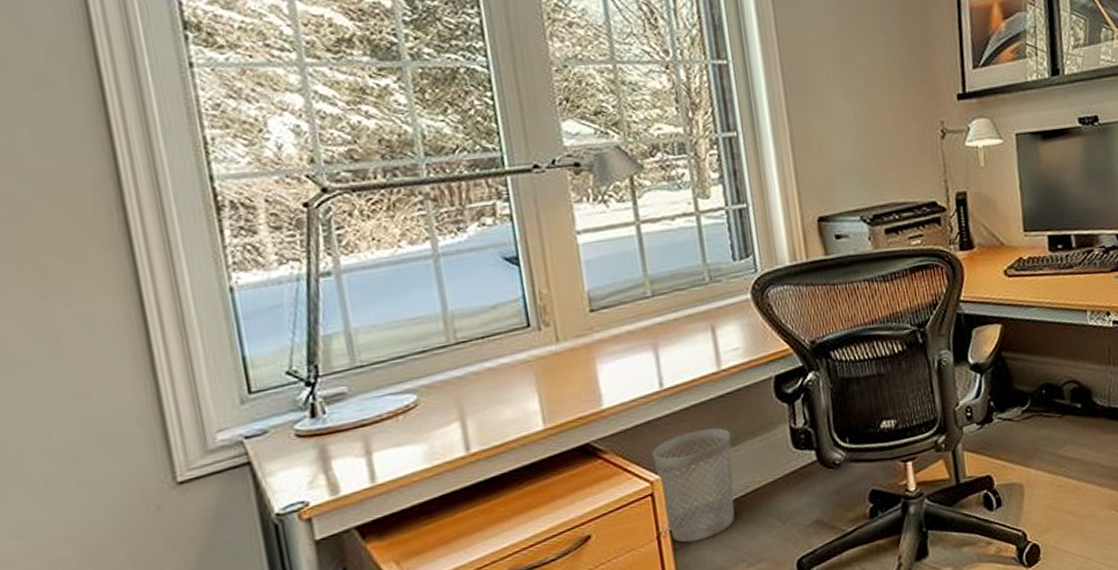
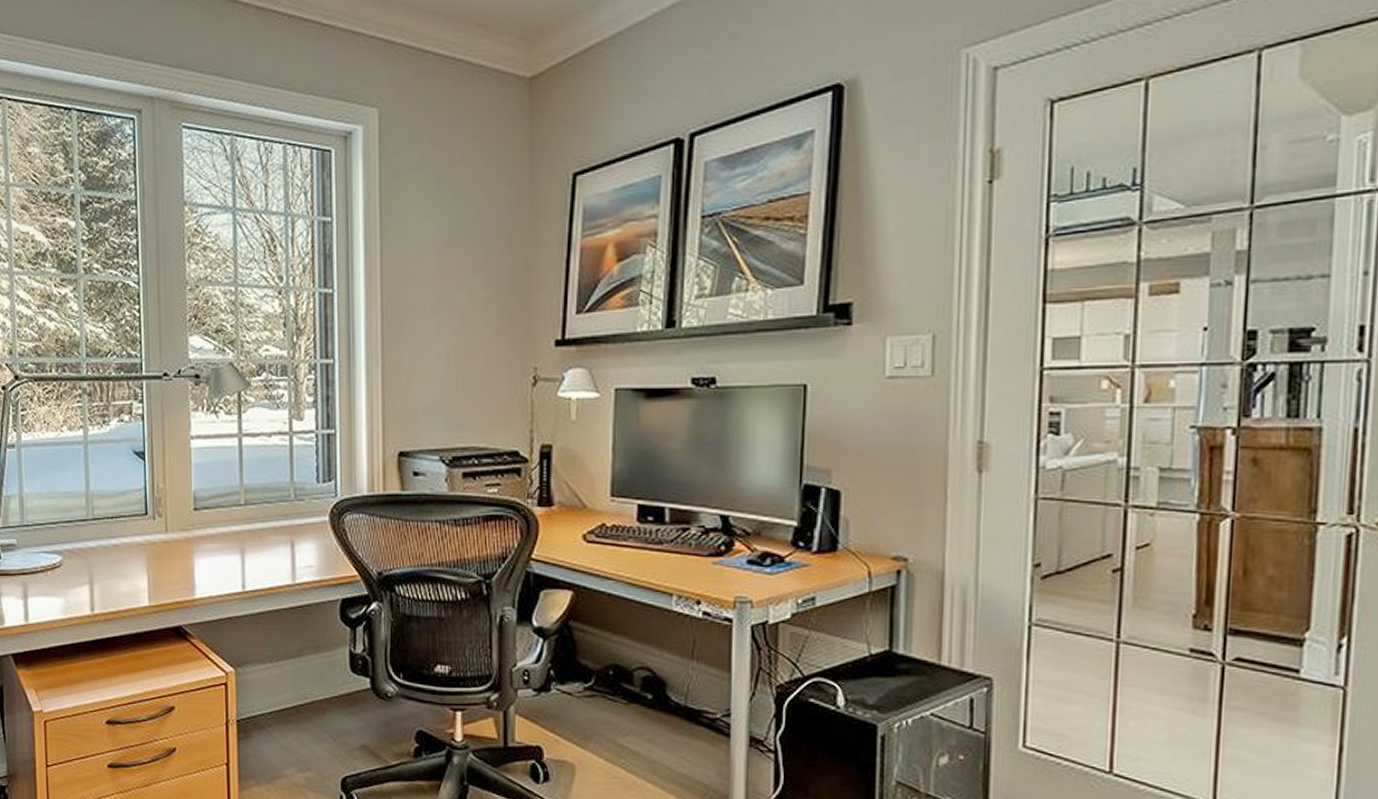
wastebasket: present [652,428,735,543] -> none [230,635,297,736]

